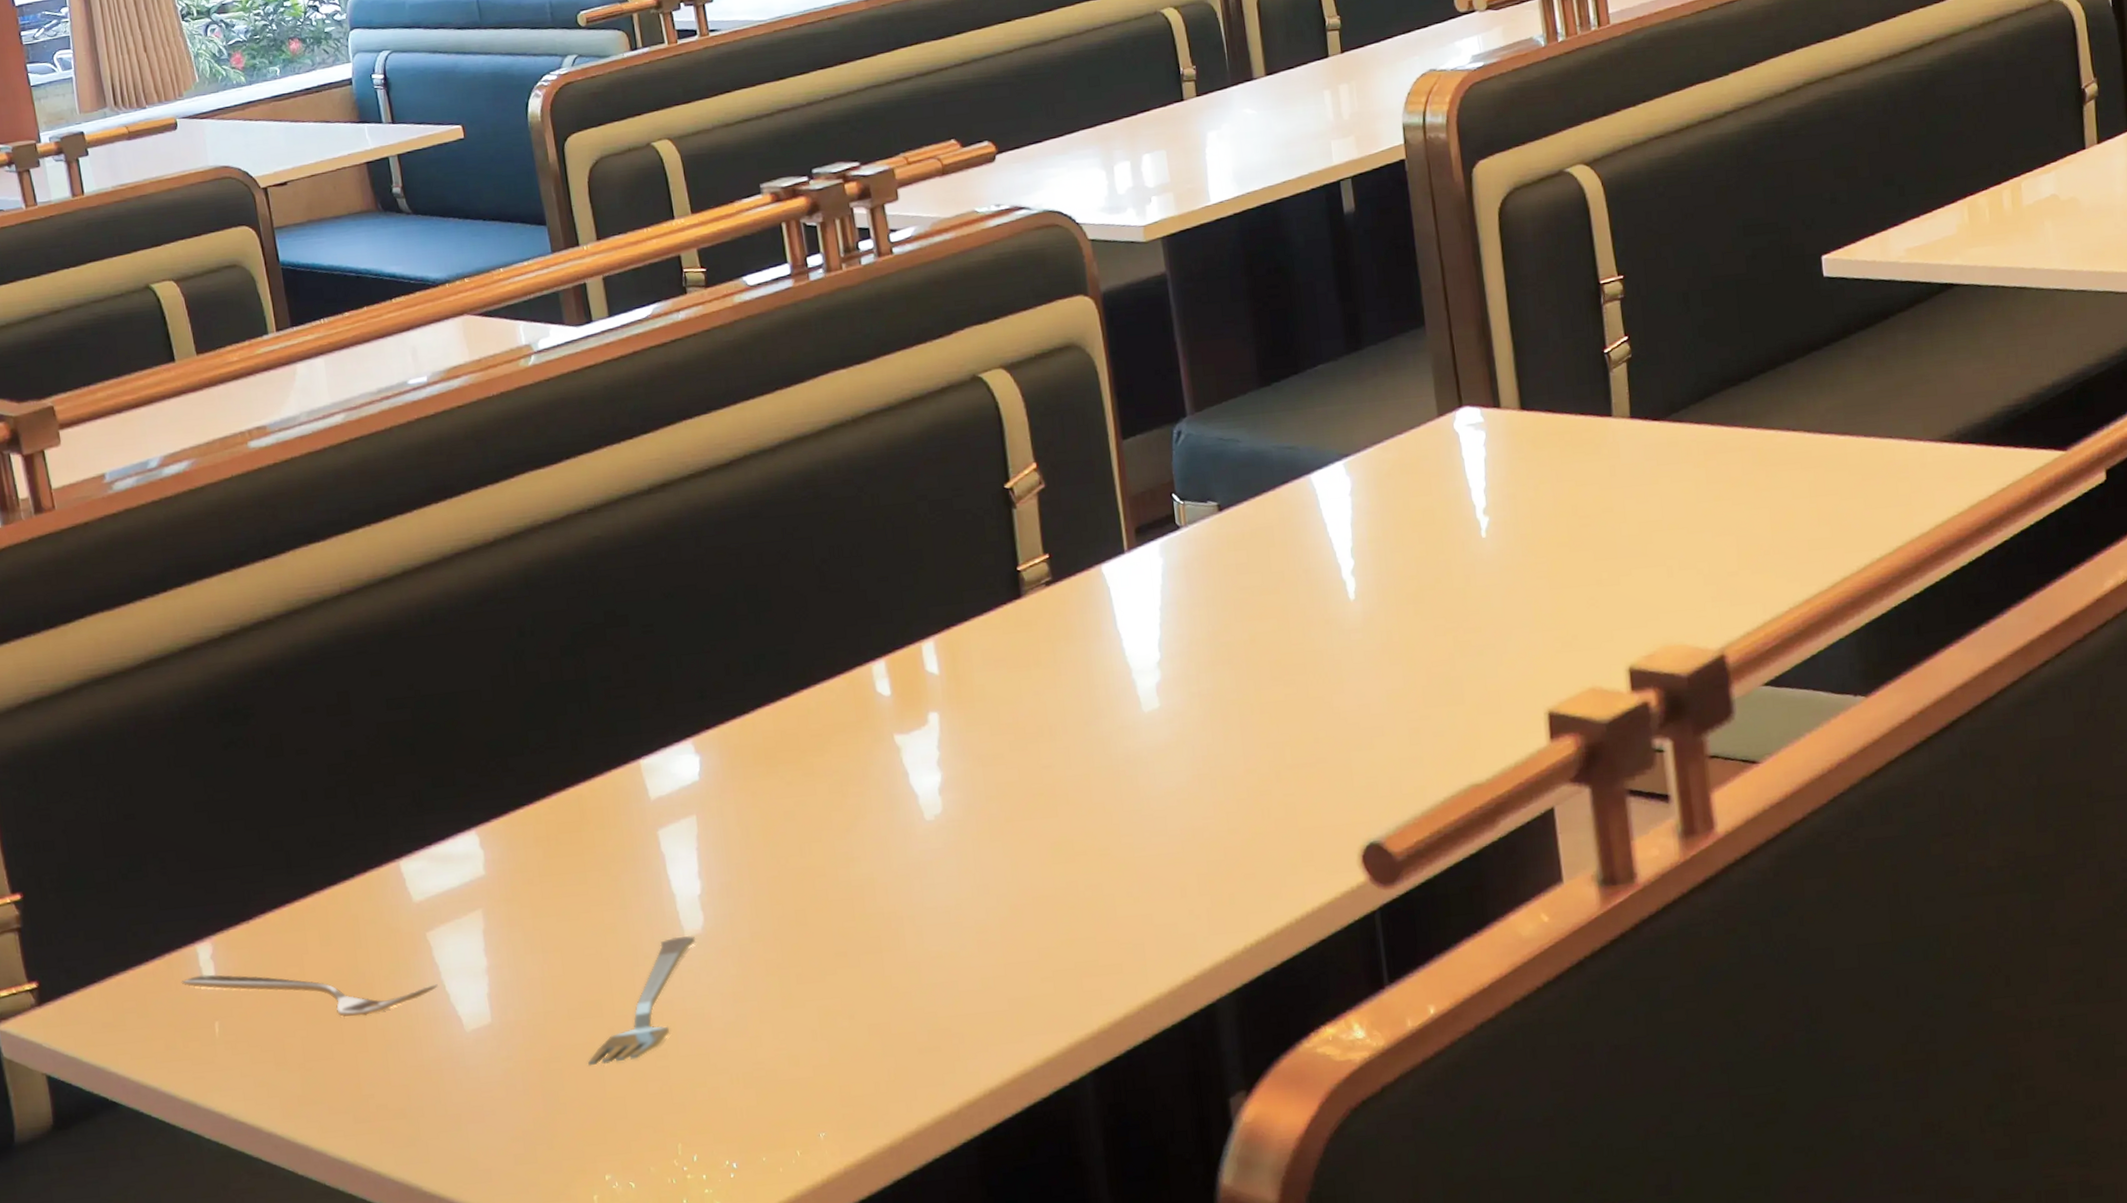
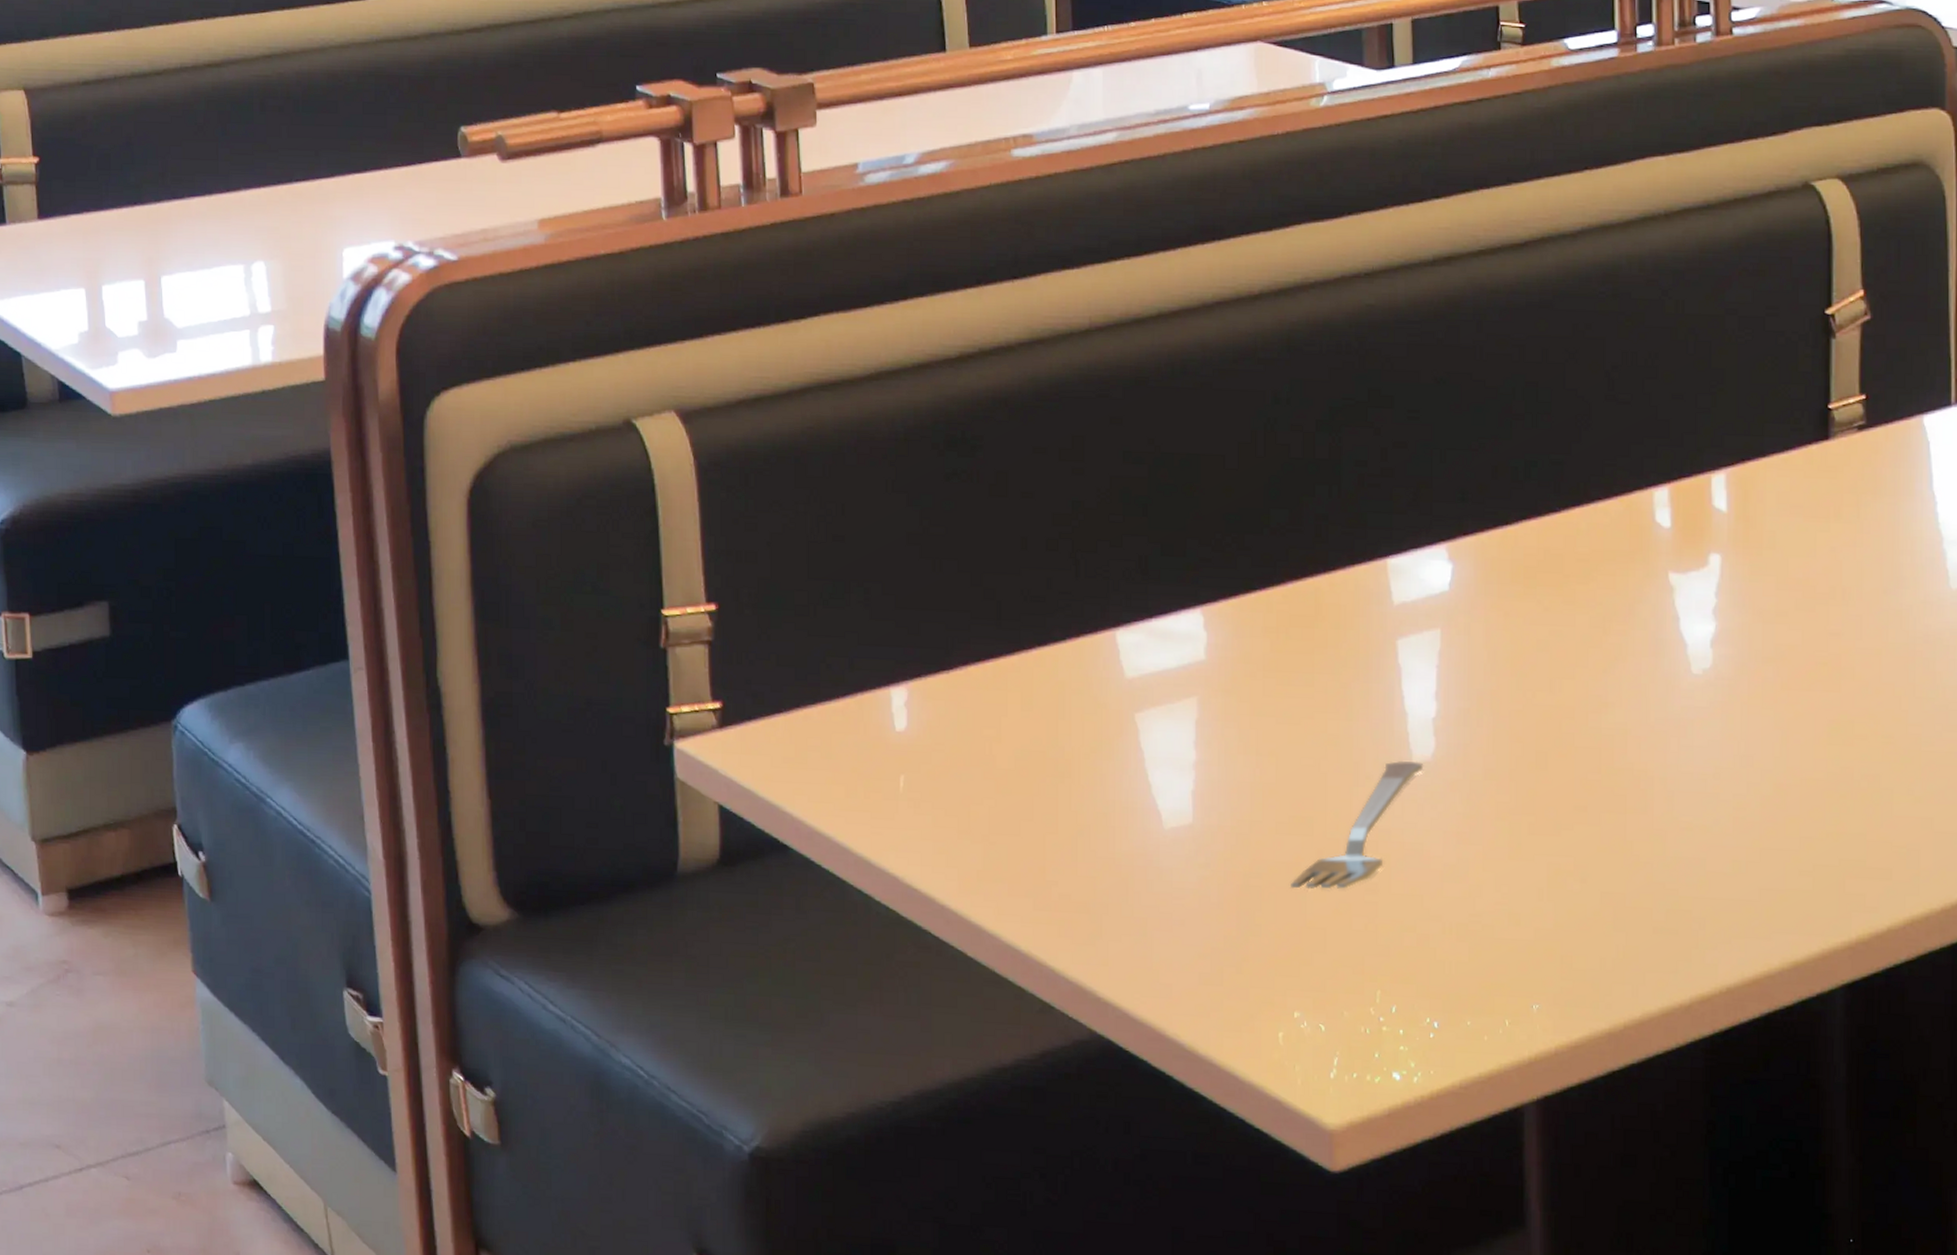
fork: present [181,974,438,1017] -> none [870,721,1140,794]

